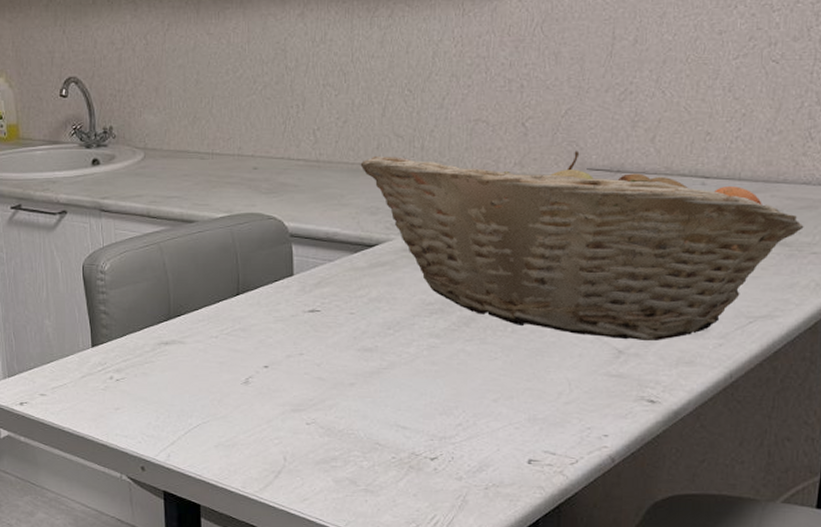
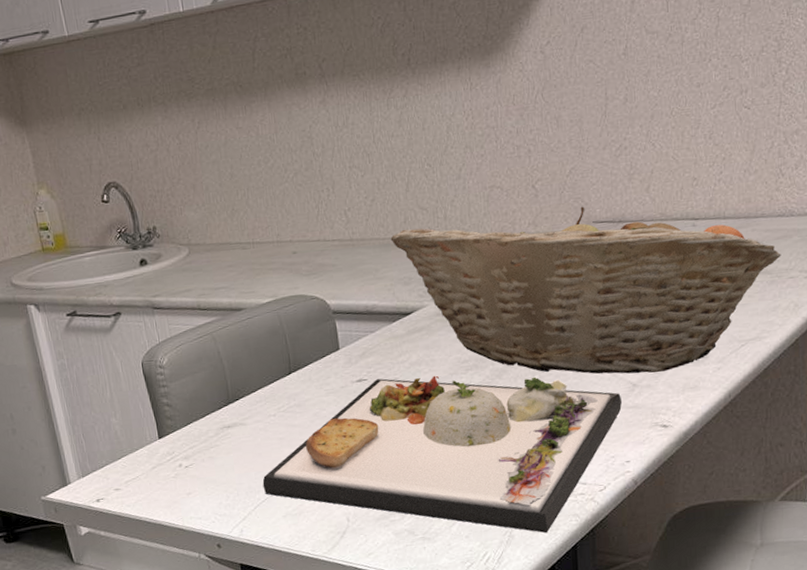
dinner plate: none [196,312,604,503] -> present [262,375,622,534]

